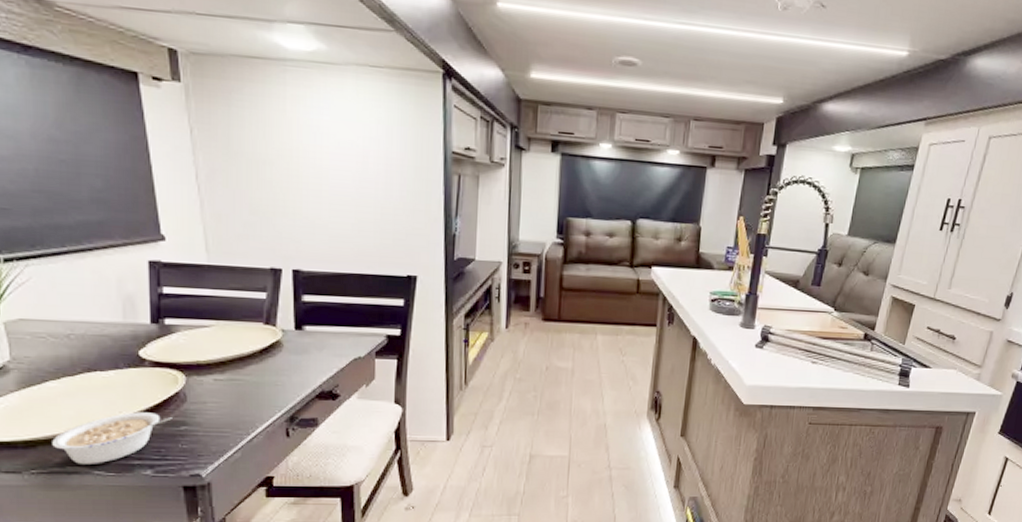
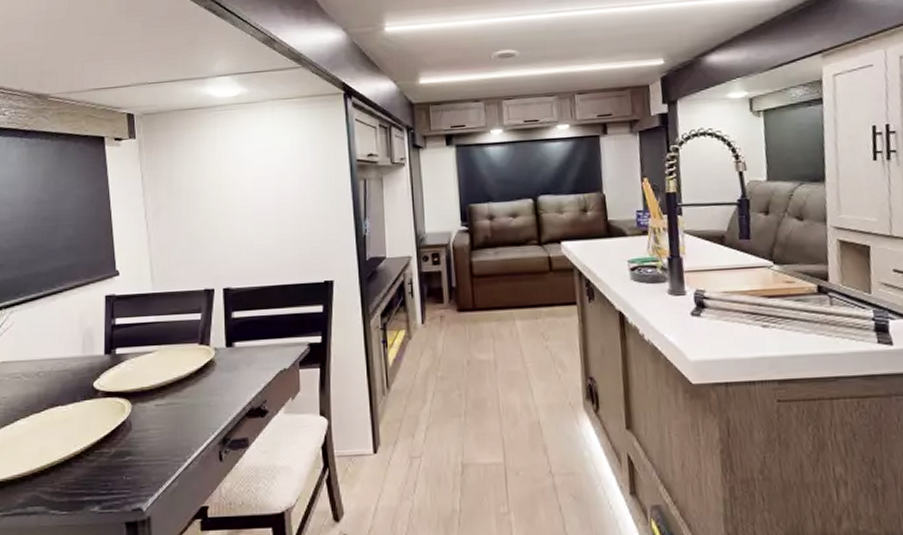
legume: present [52,412,172,465] -> none [17,444,119,505]

